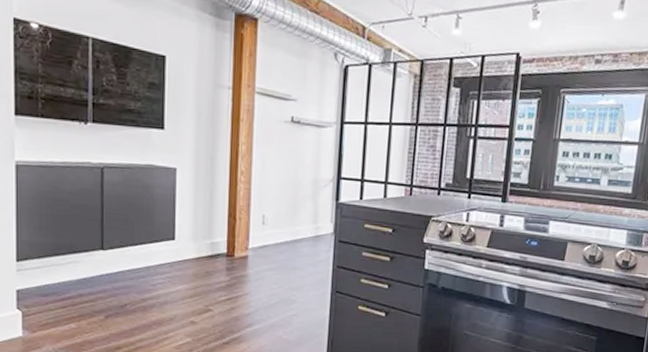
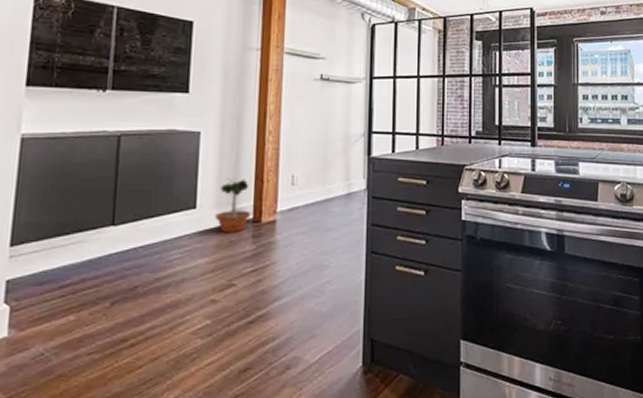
potted tree: none [192,212,225,264] -> present [215,175,251,232]

